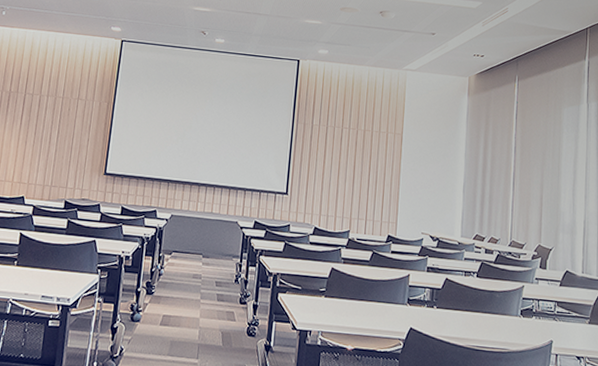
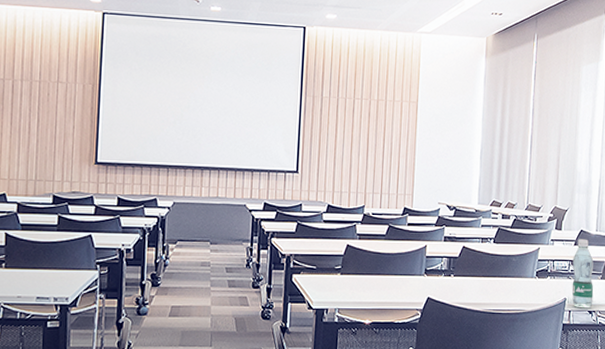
bottle: none [558,279,582,354] -> present [572,239,594,309]

